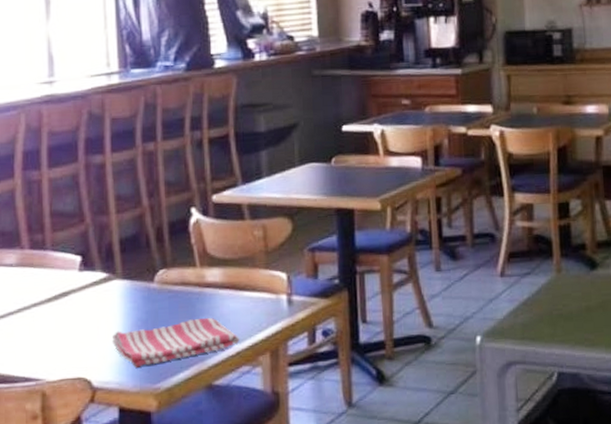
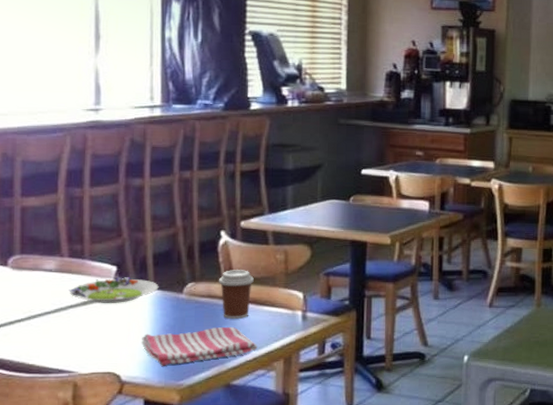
salad plate: none [31,267,128,299] -> present [69,277,159,303]
coffee cup: none [191,250,231,308] -> present [218,270,254,319]

